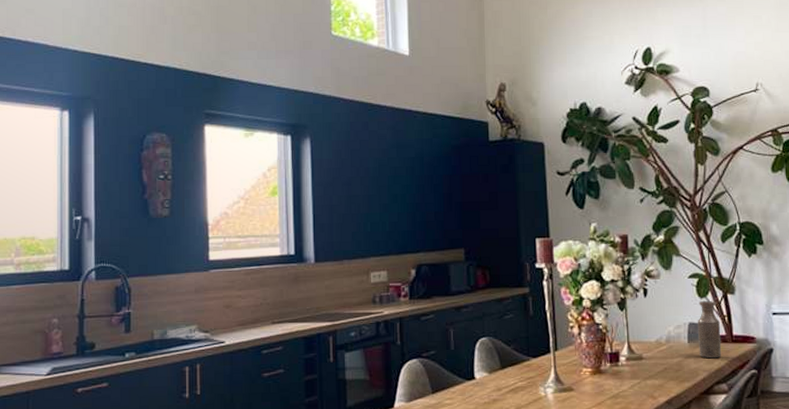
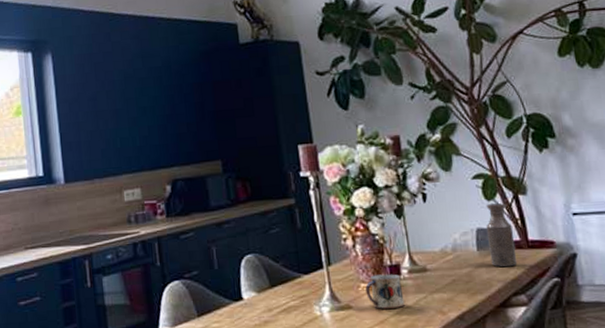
mug: none [587,360,621,393] -> present [365,274,405,310]

